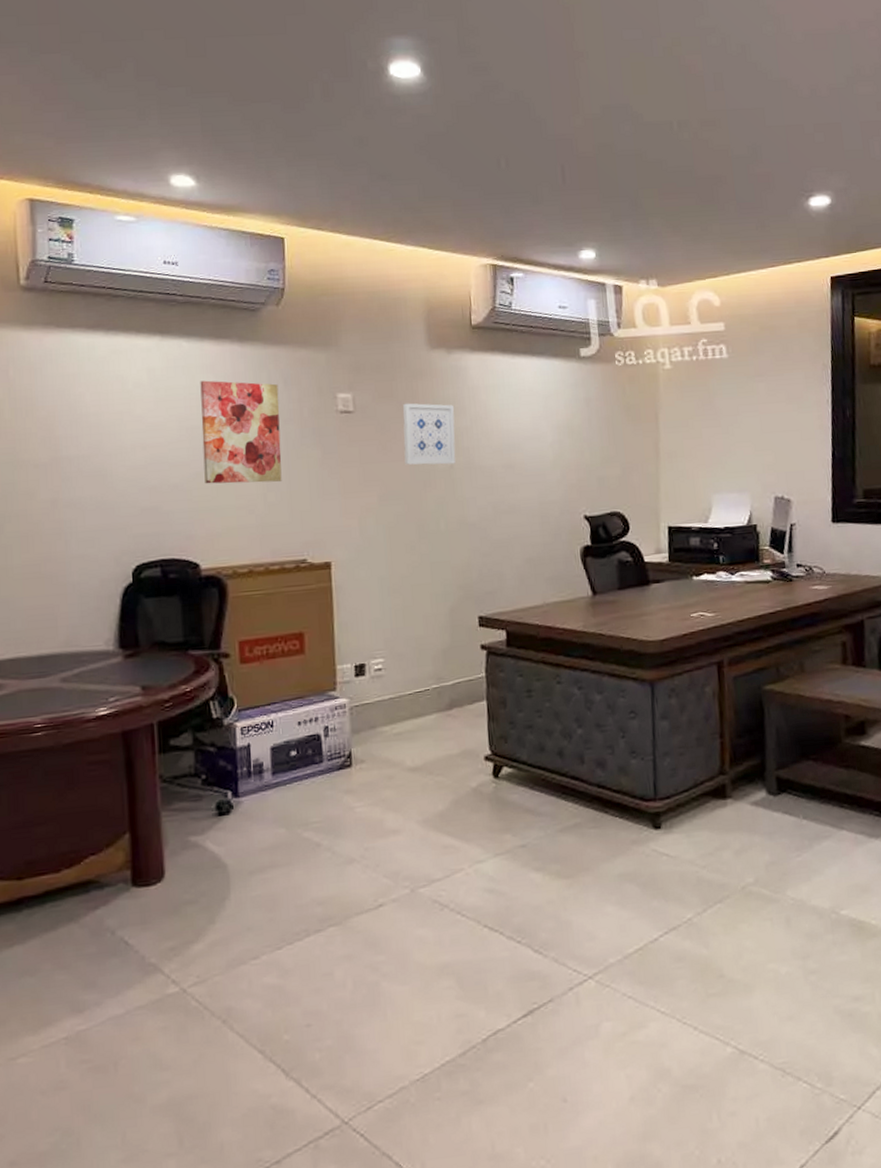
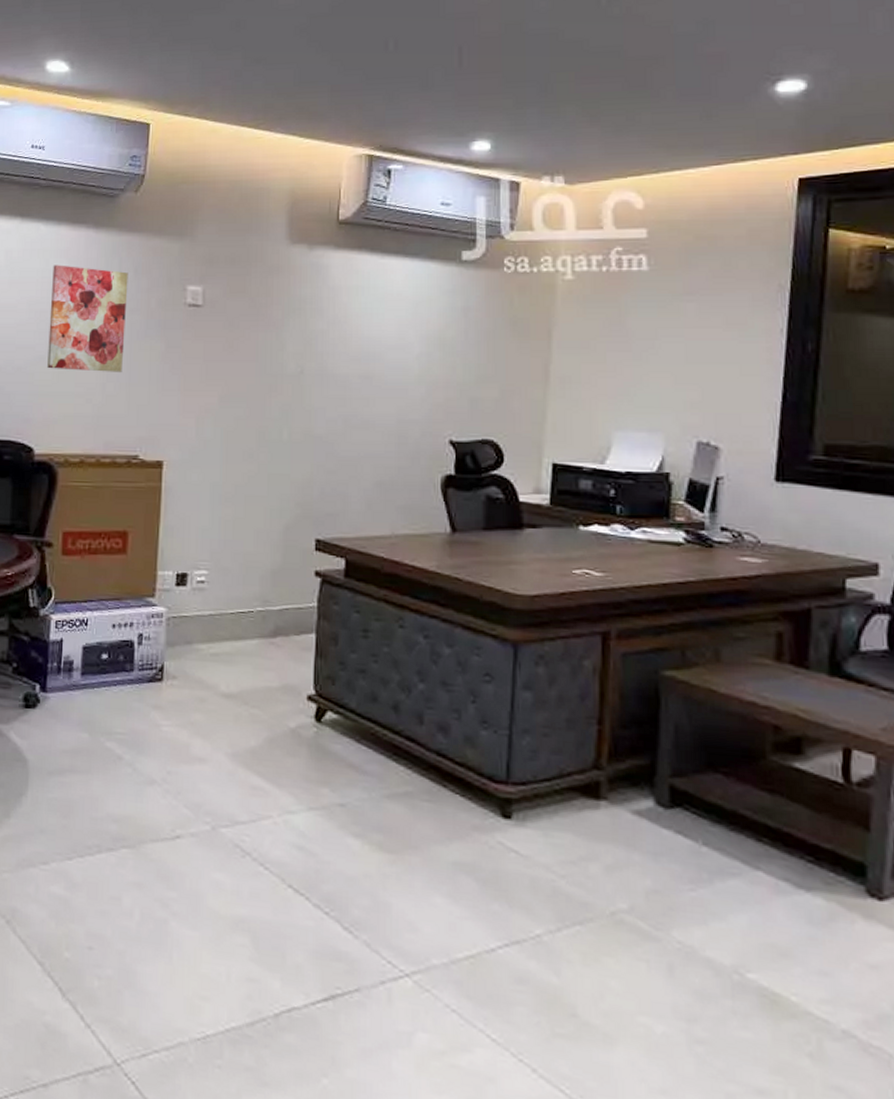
wall art: present [403,403,456,465] -> none [251,300,311,369]

